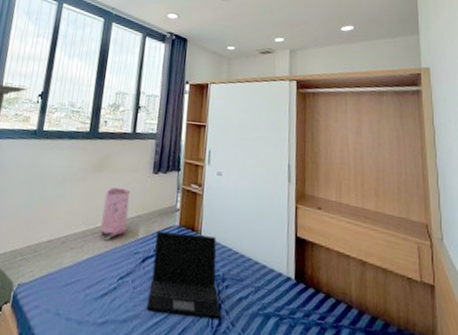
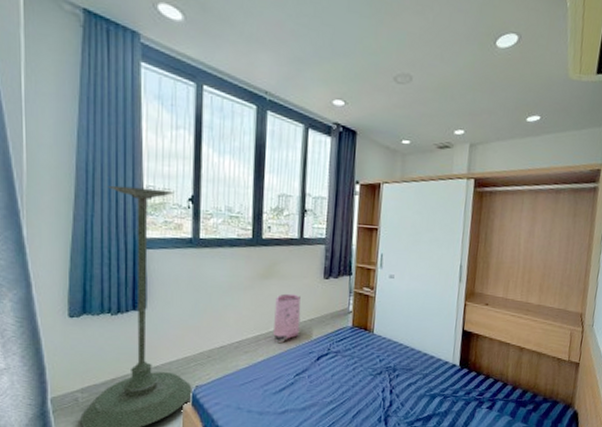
laptop: present [146,230,222,318] -> none [323,332,393,401]

